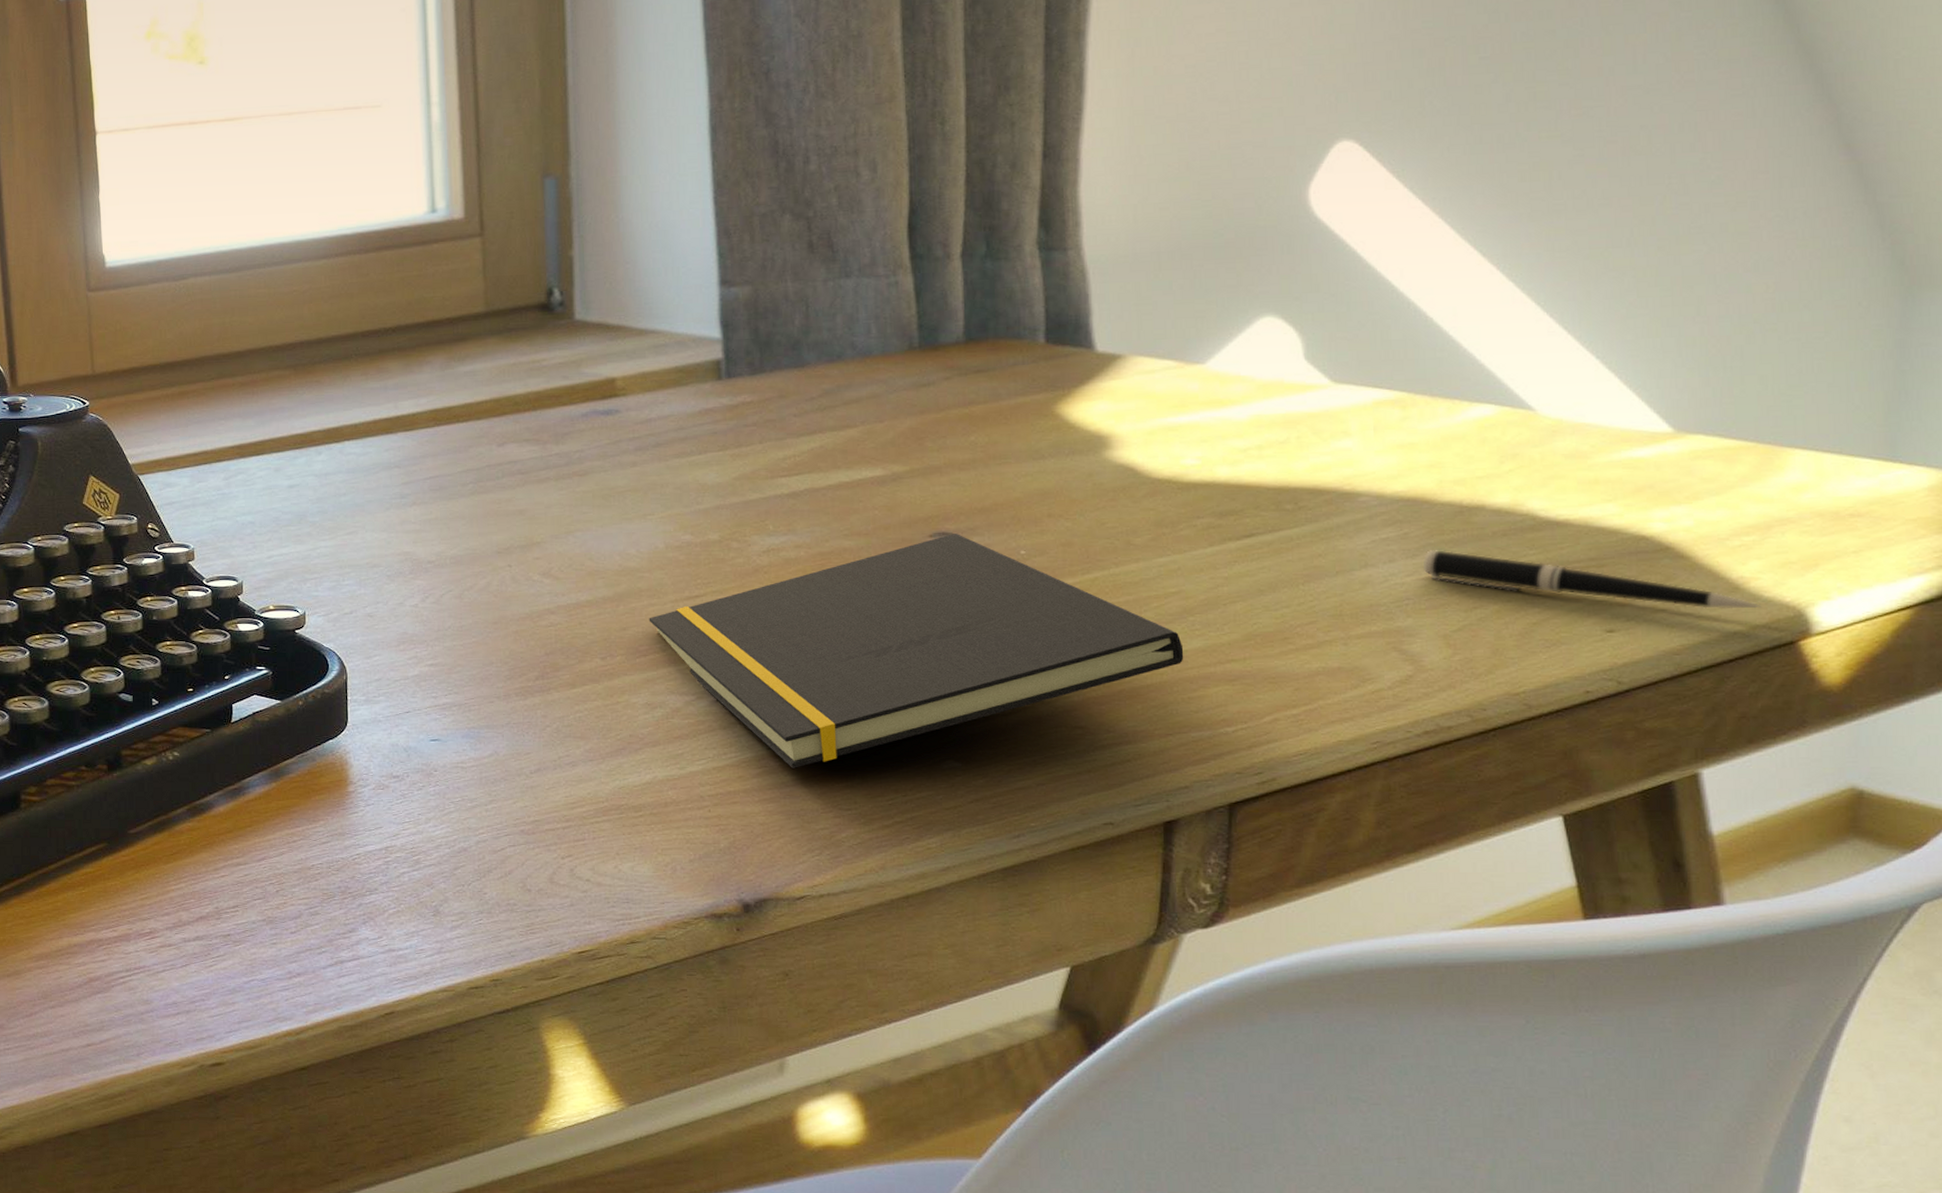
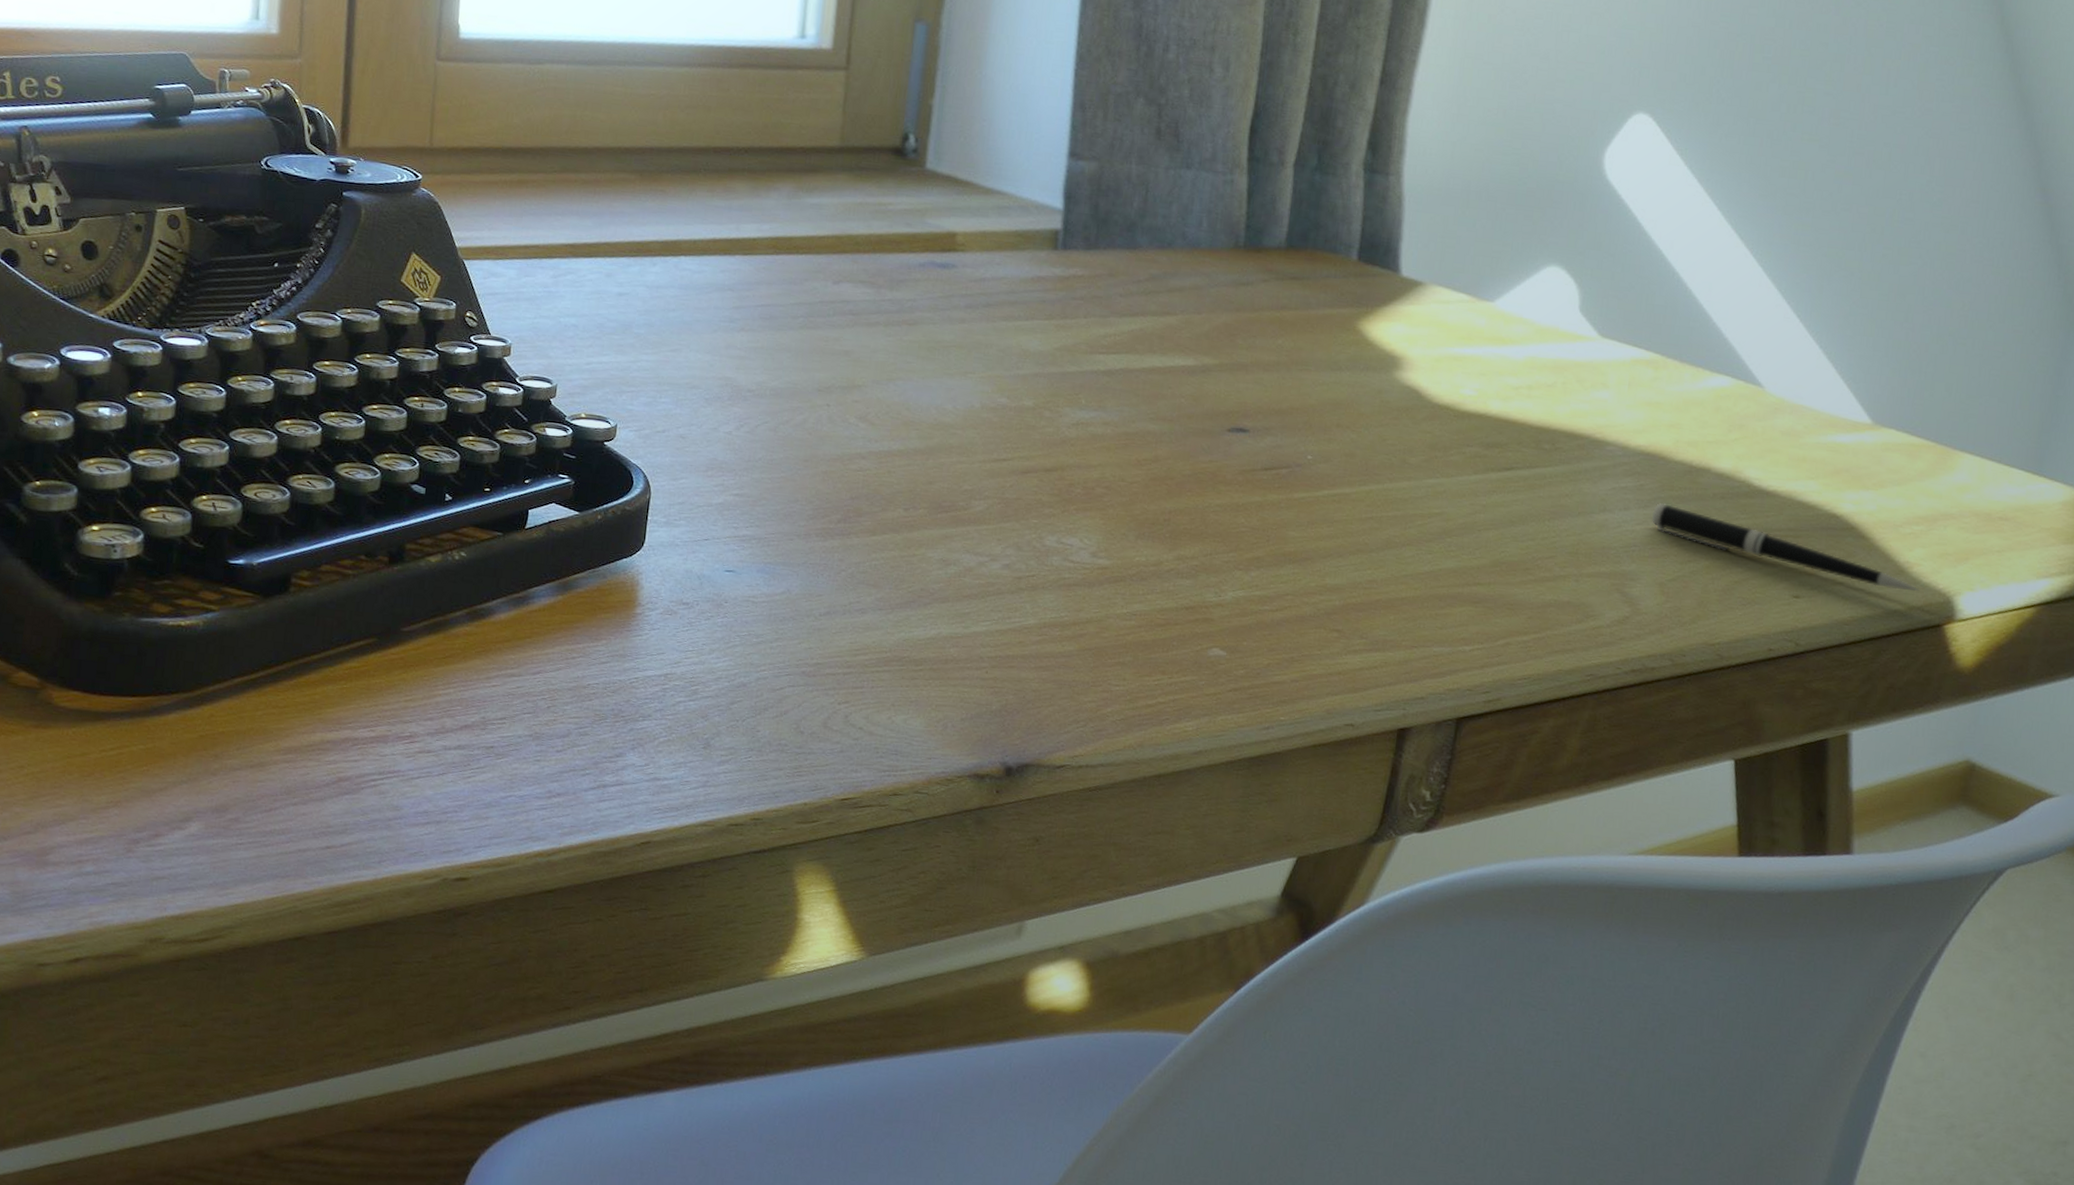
notepad: present [649,534,1184,768] -> none [955,430,1438,640]

